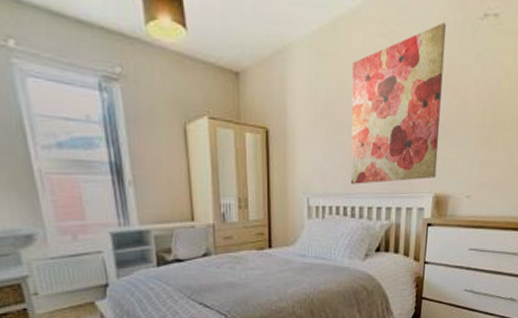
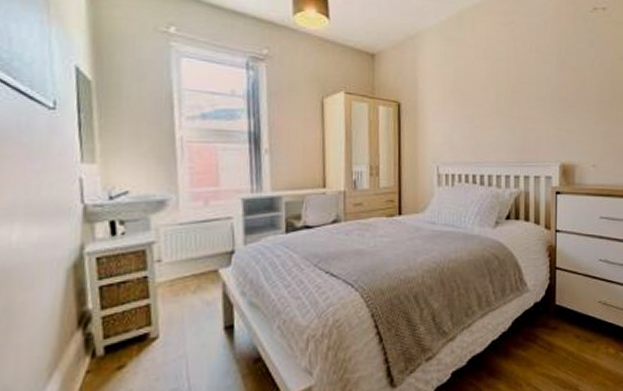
wall art: present [350,22,447,184] -> none [477,14,561,154]

